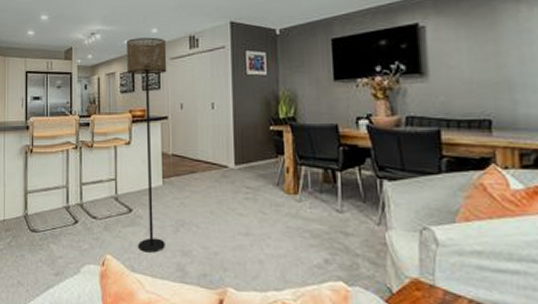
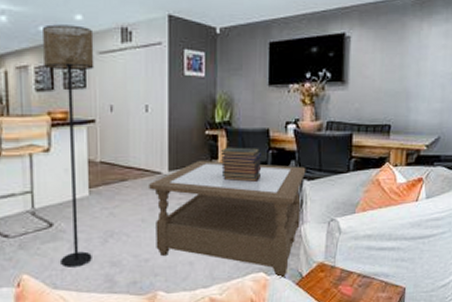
coffee table: none [216,155,386,292] -> present [149,160,306,279]
book stack: none [287,143,333,181] -> present [221,147,262,183]

